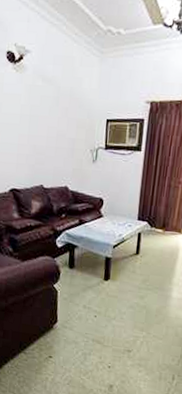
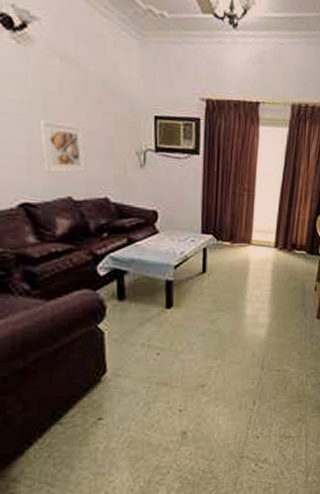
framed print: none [26,127,55,167] -> present [39,119,86,173]

